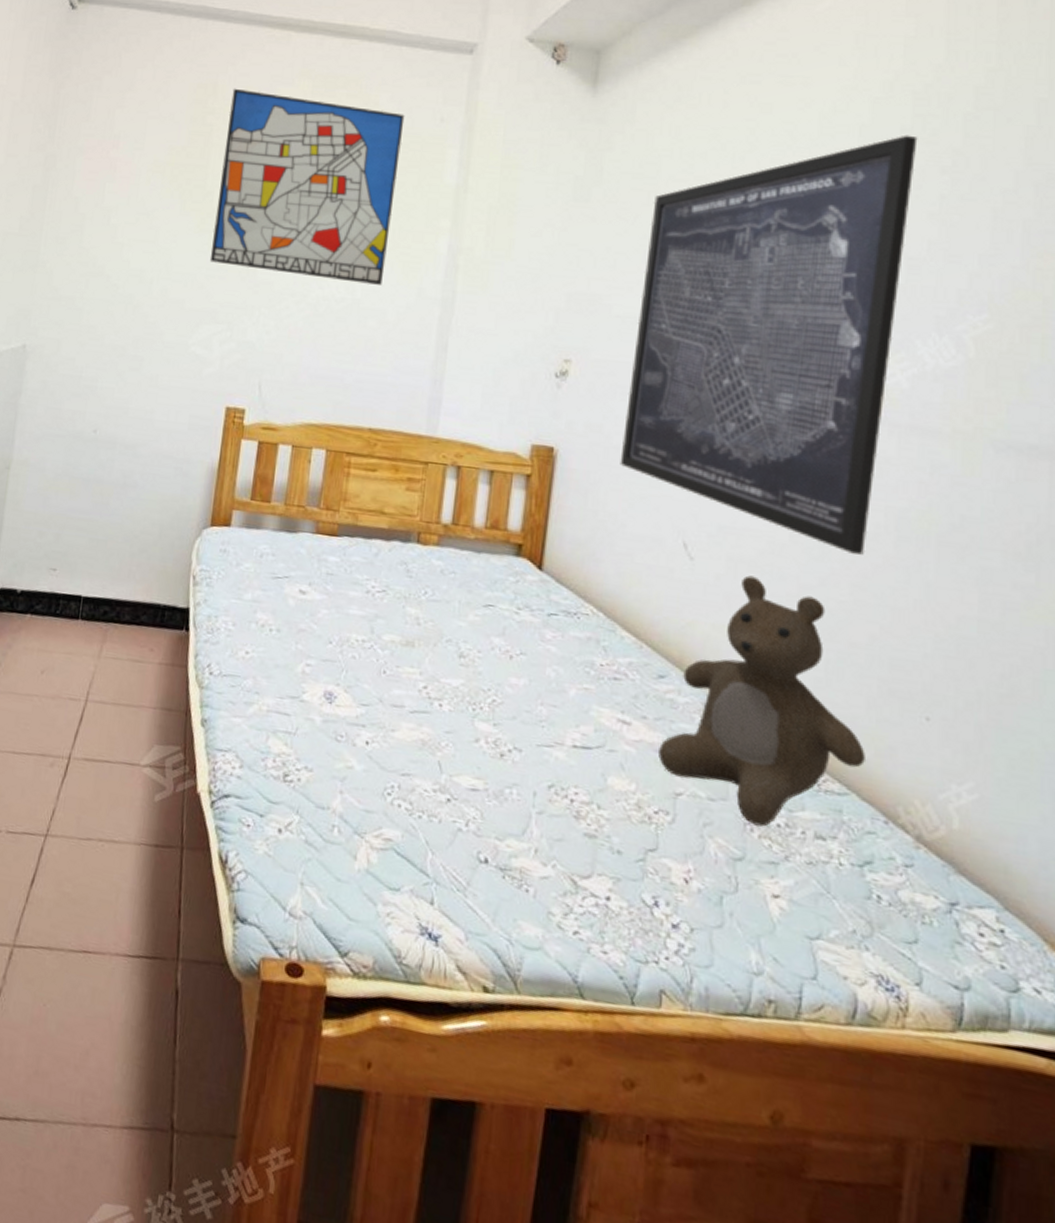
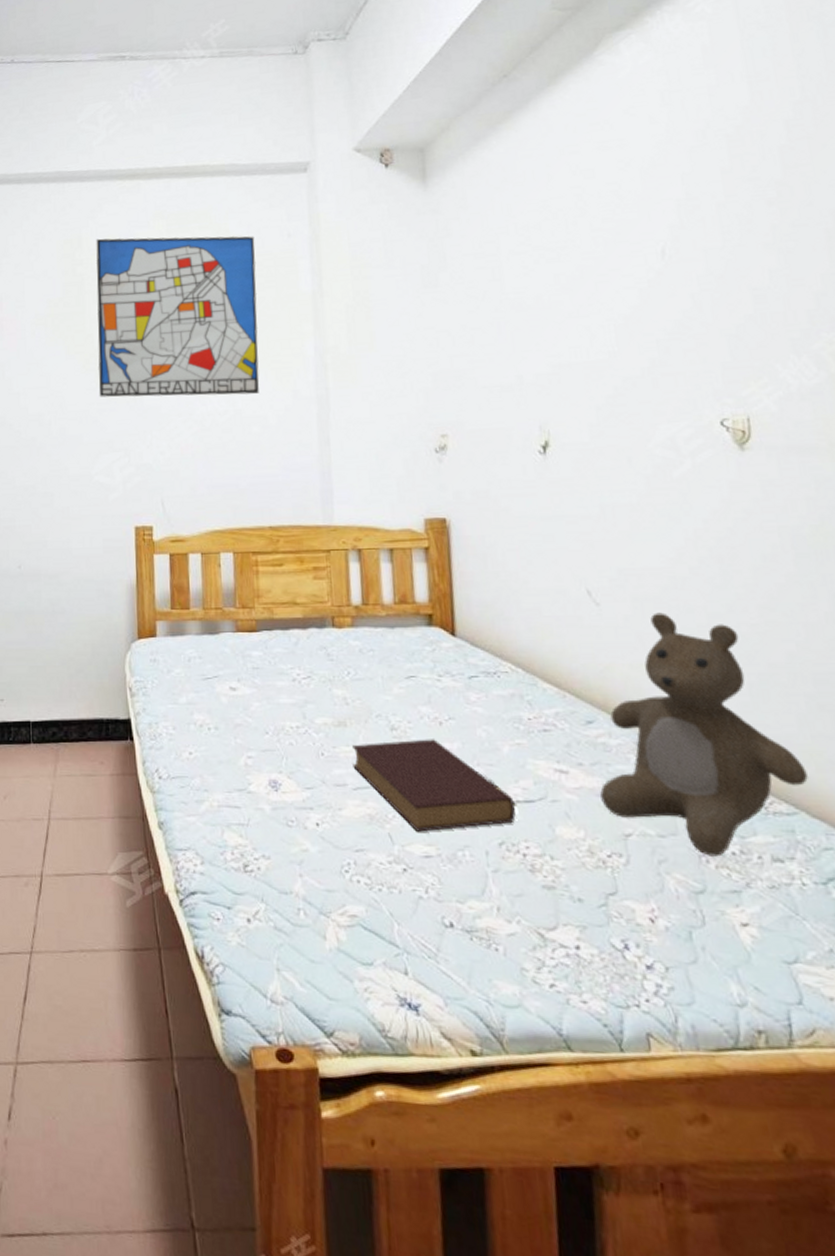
book: none [413,667,572,767] -> present [351,739,516,832]
wall art: present [620,135,918,555] -> none [498,175,766,577]

